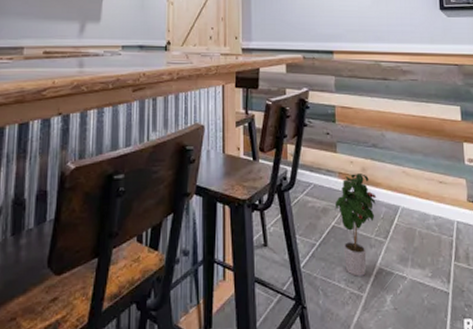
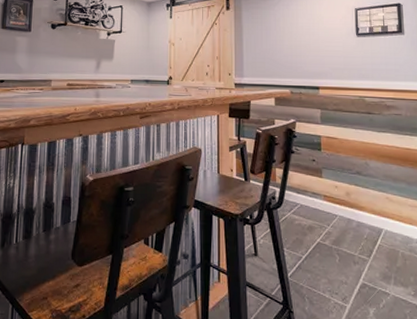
potted plant: present [334,173,377,277] -> none [320,197,361,289]

